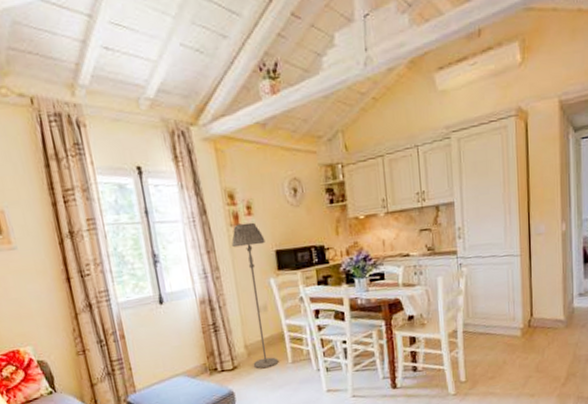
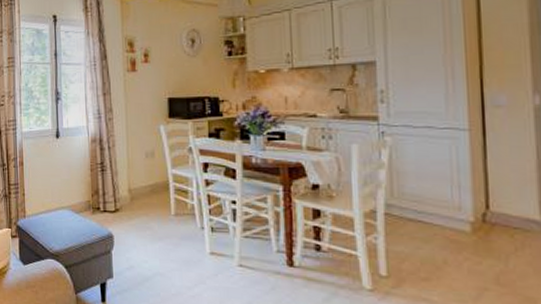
floor lamp: present [231,222,279,369] -> none [127,69,161,216]

